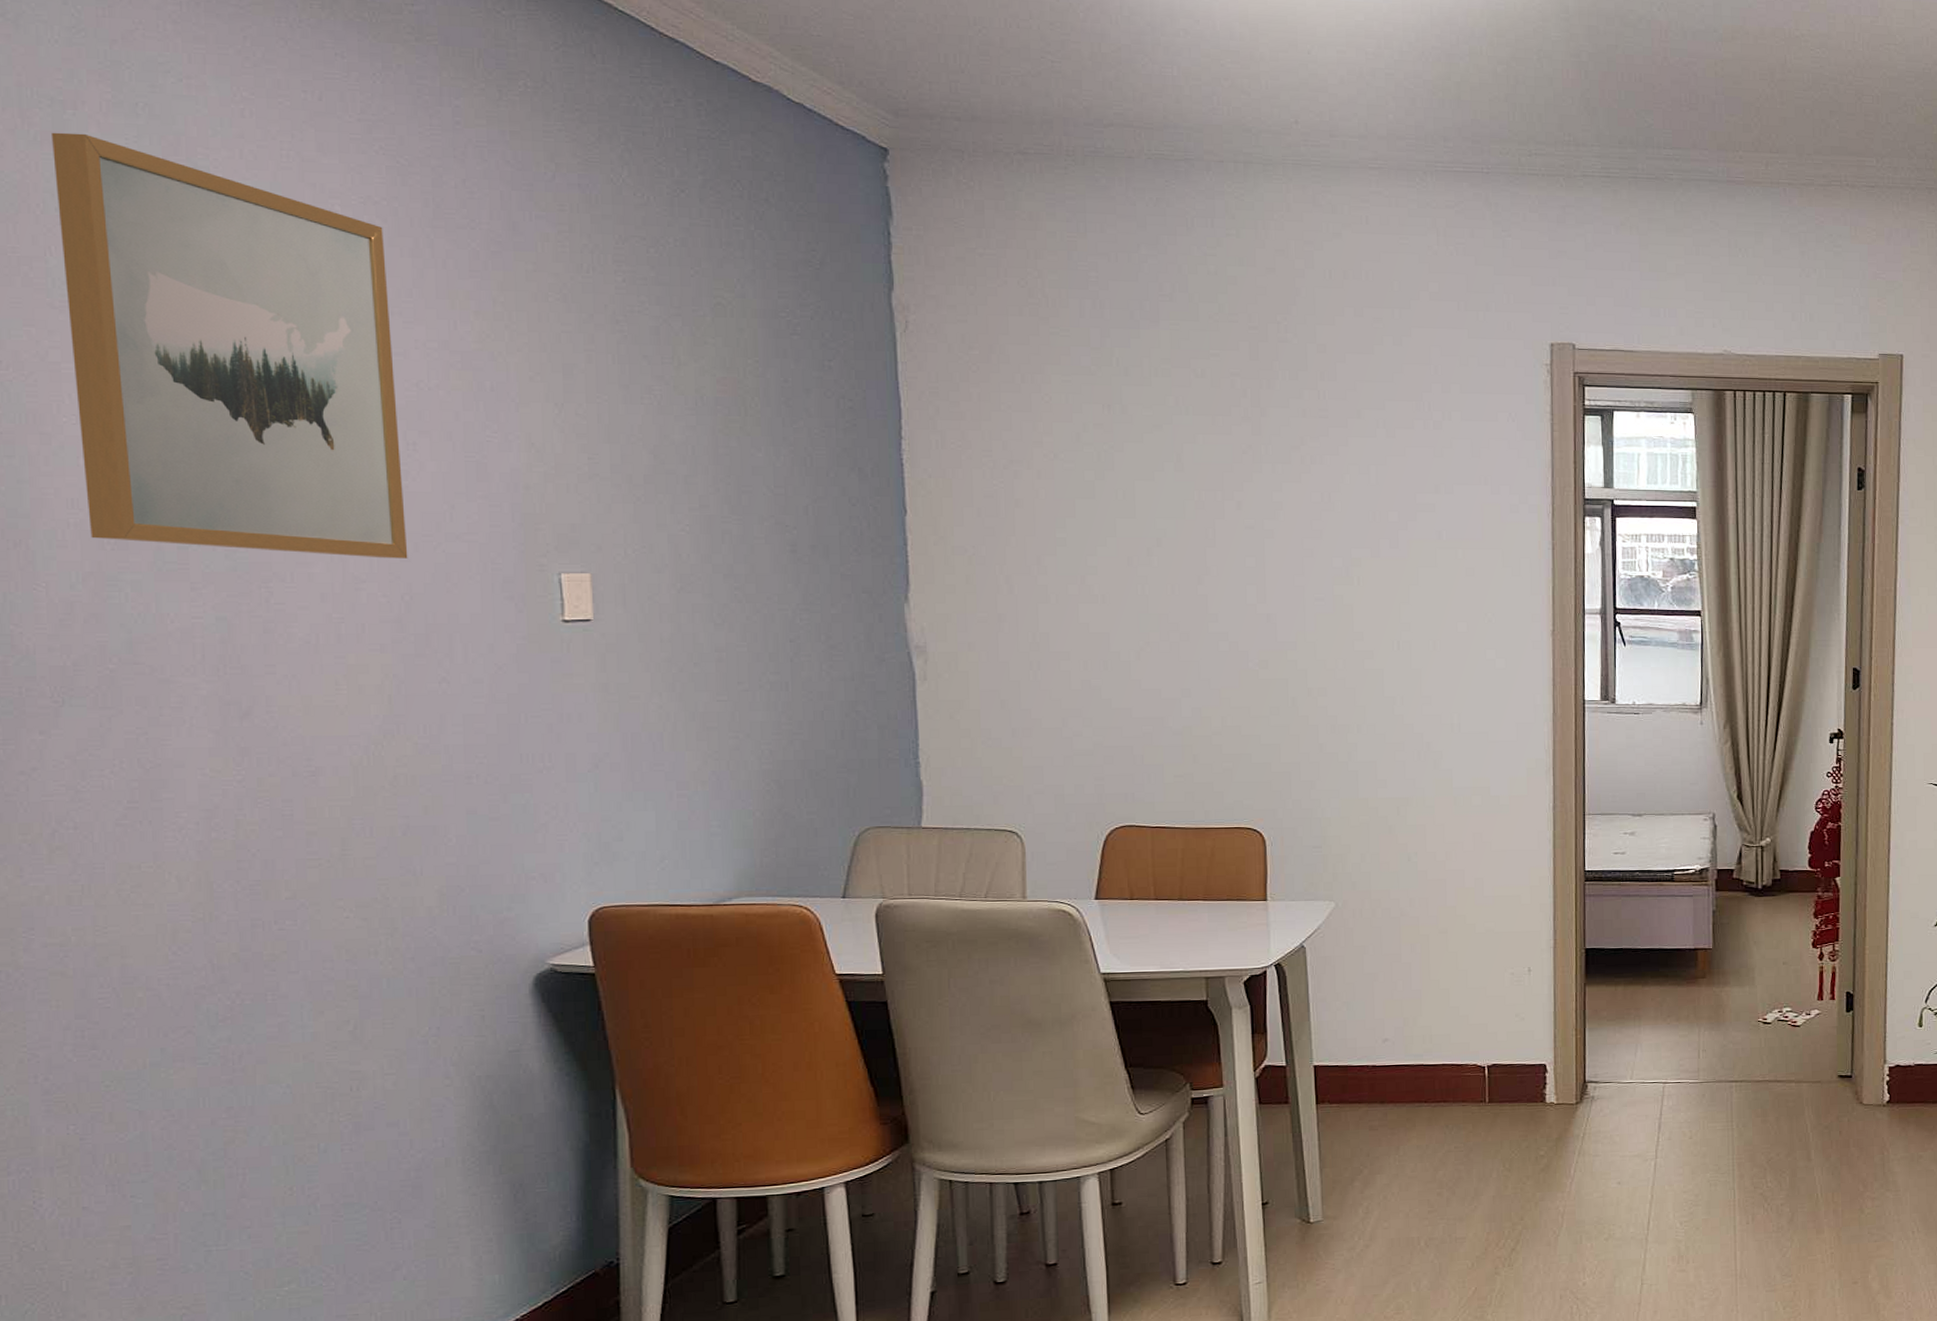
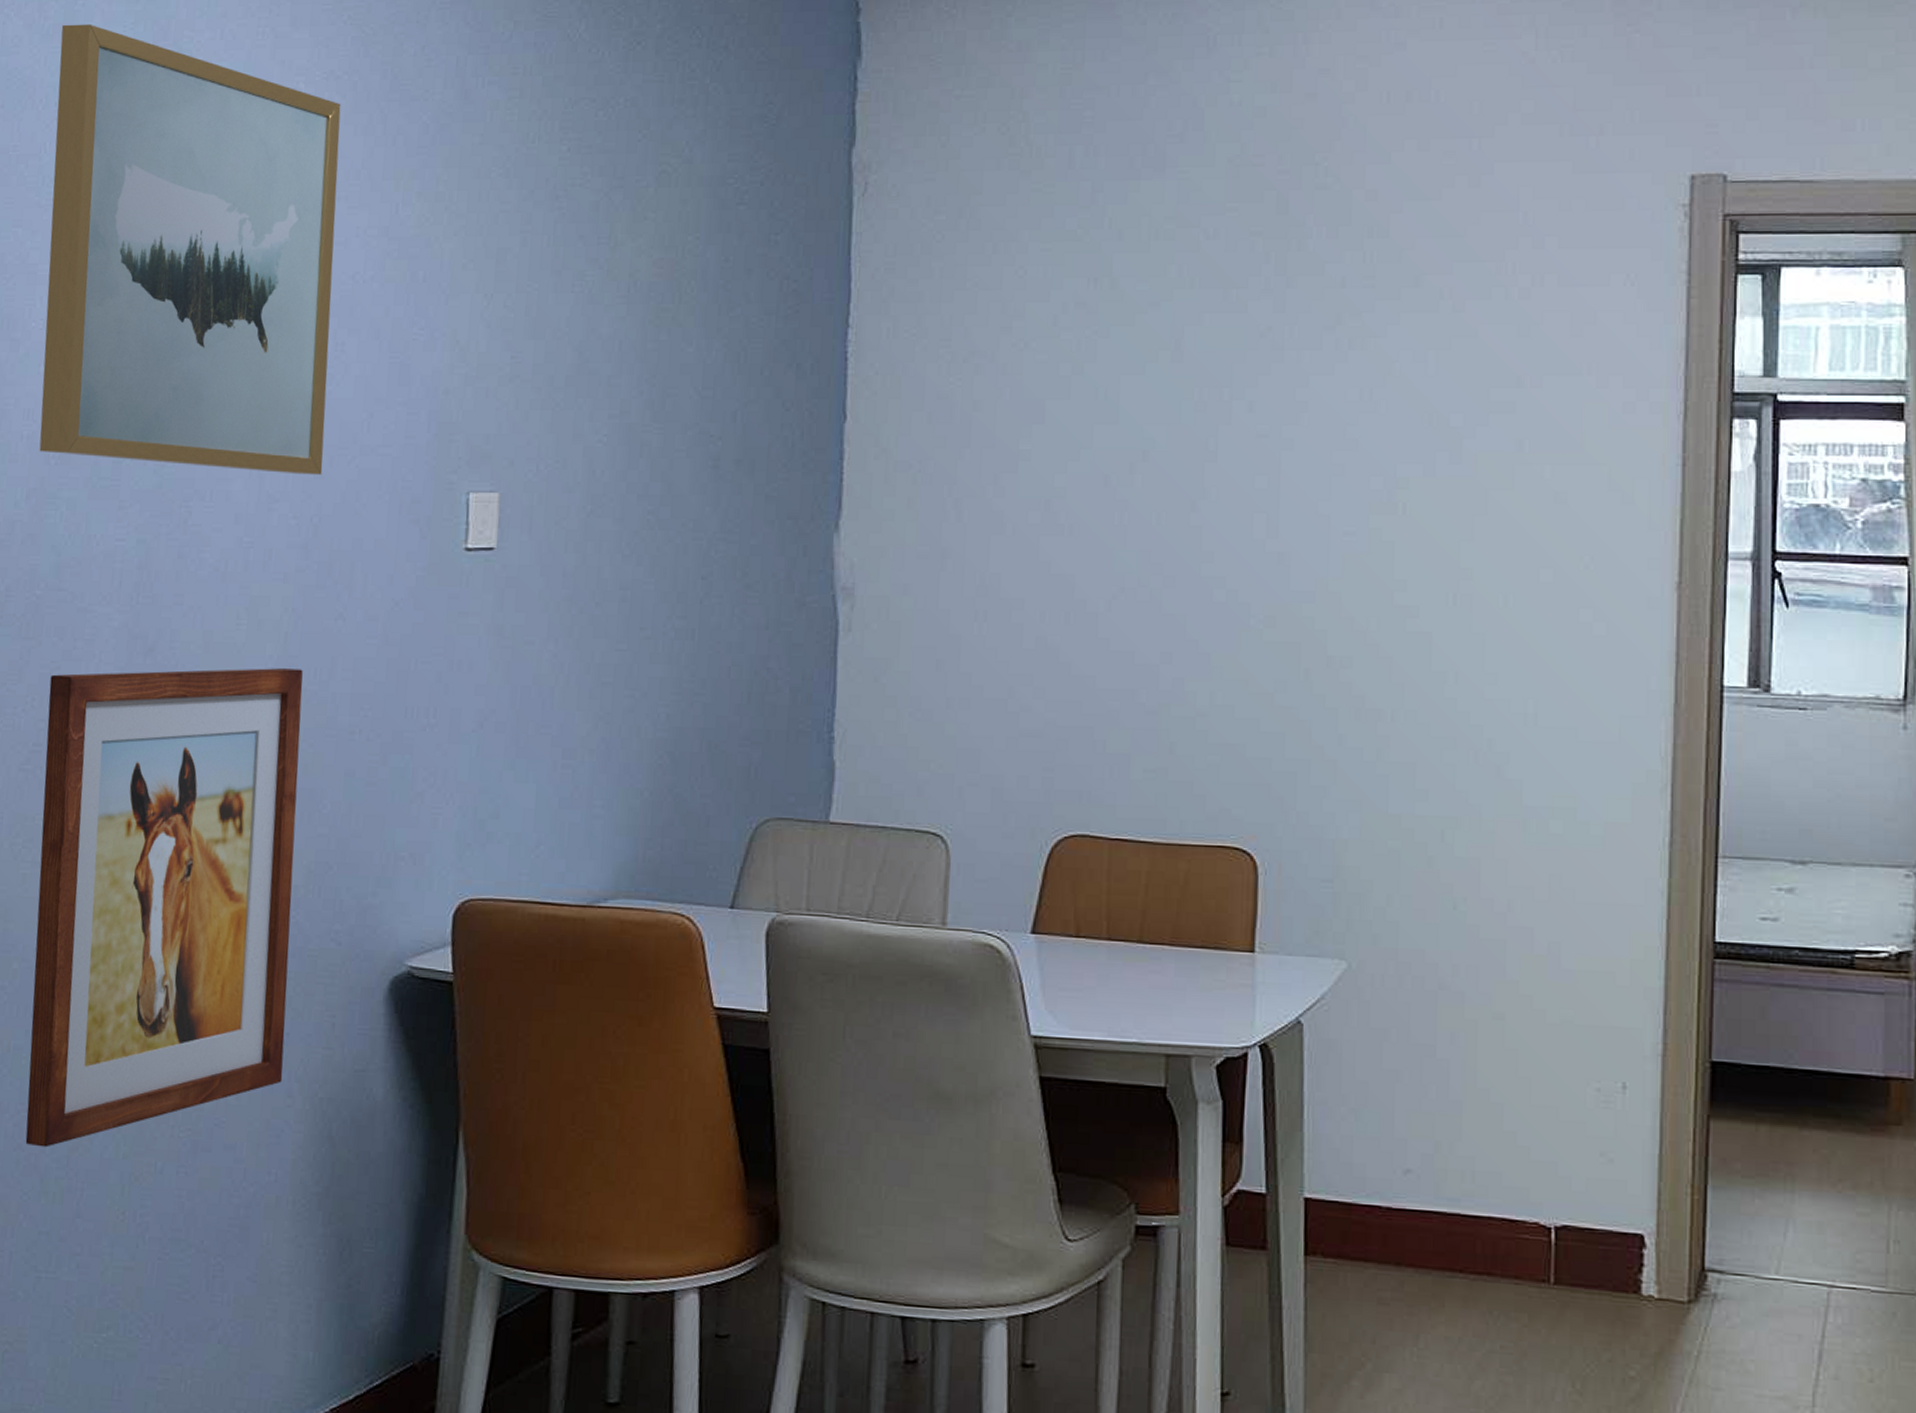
wall art: none [138,726,438,1145] -> present [25,668,303,1148]

